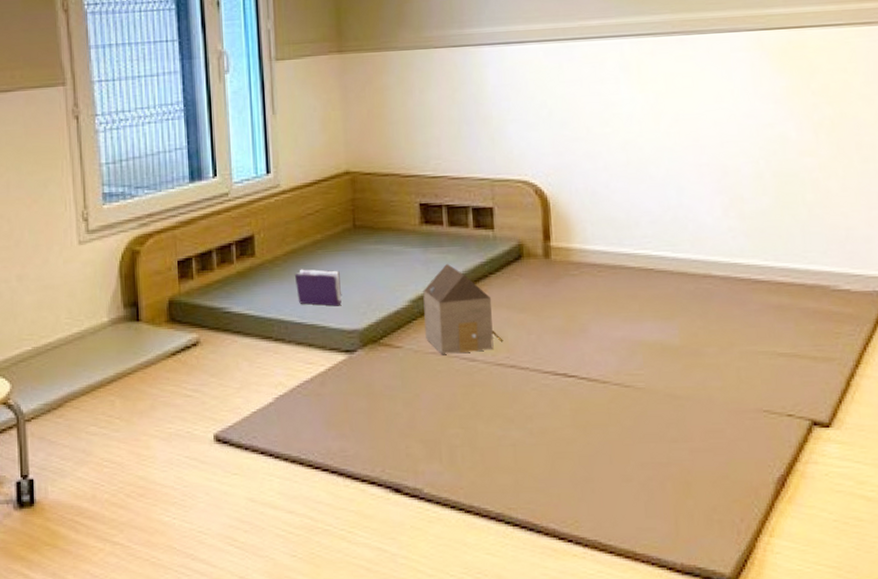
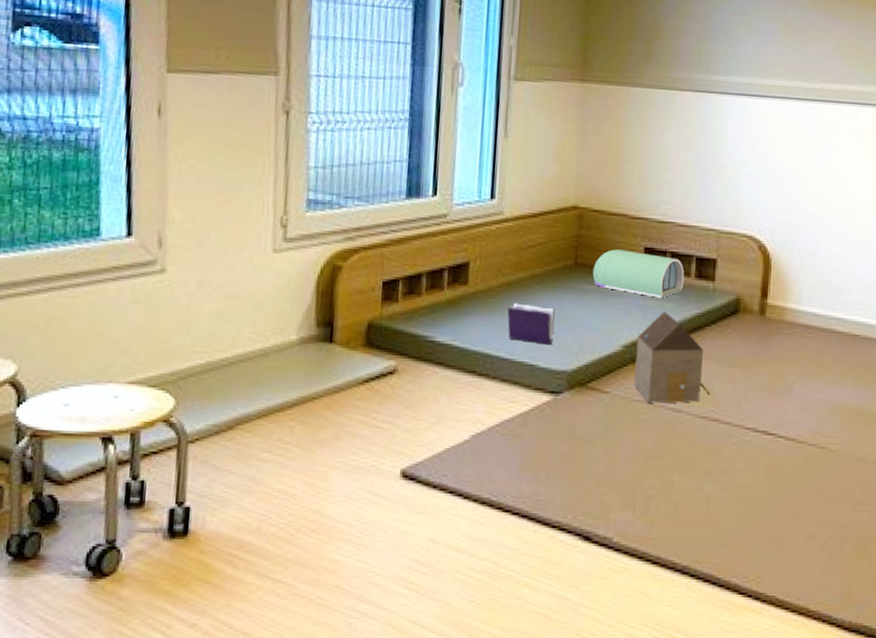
cushion: none [371,208,463,251] -> present [592,249,685,298]

